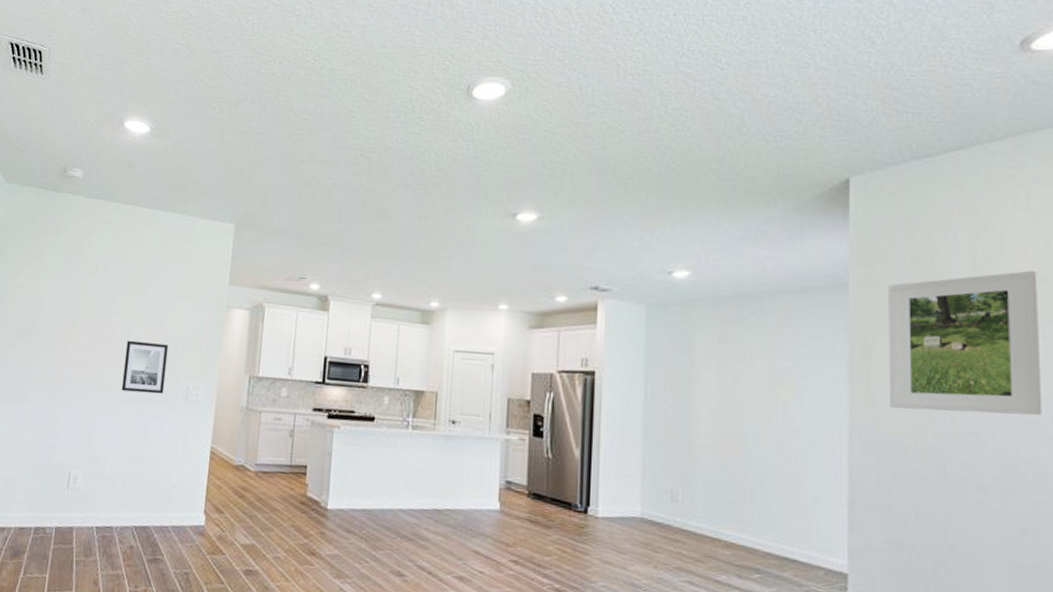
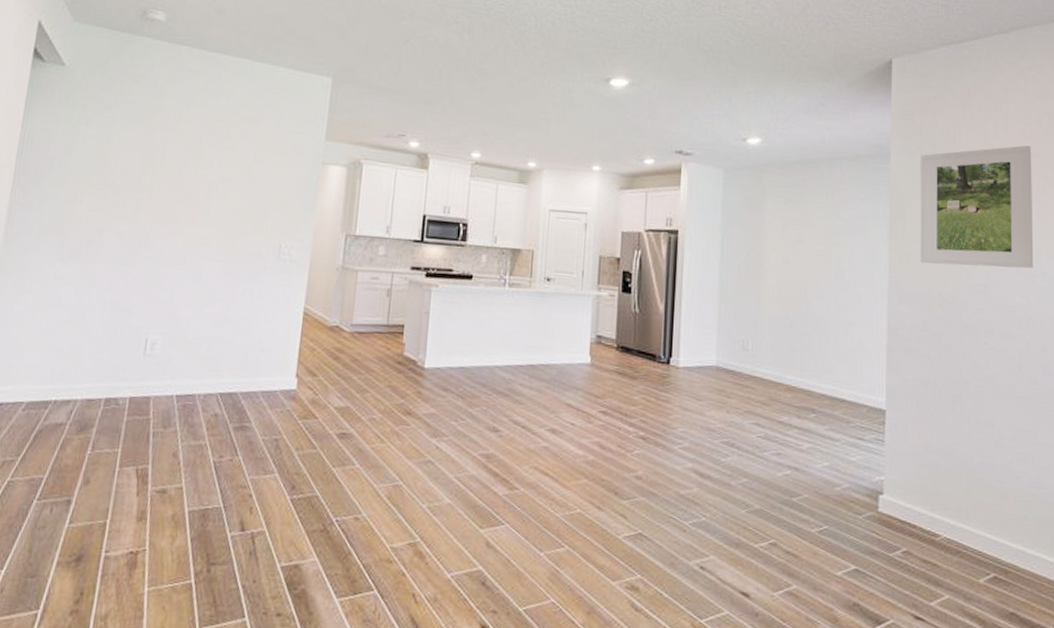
wall art: present [121,340,169,394] -> none [206,196,260,254]

